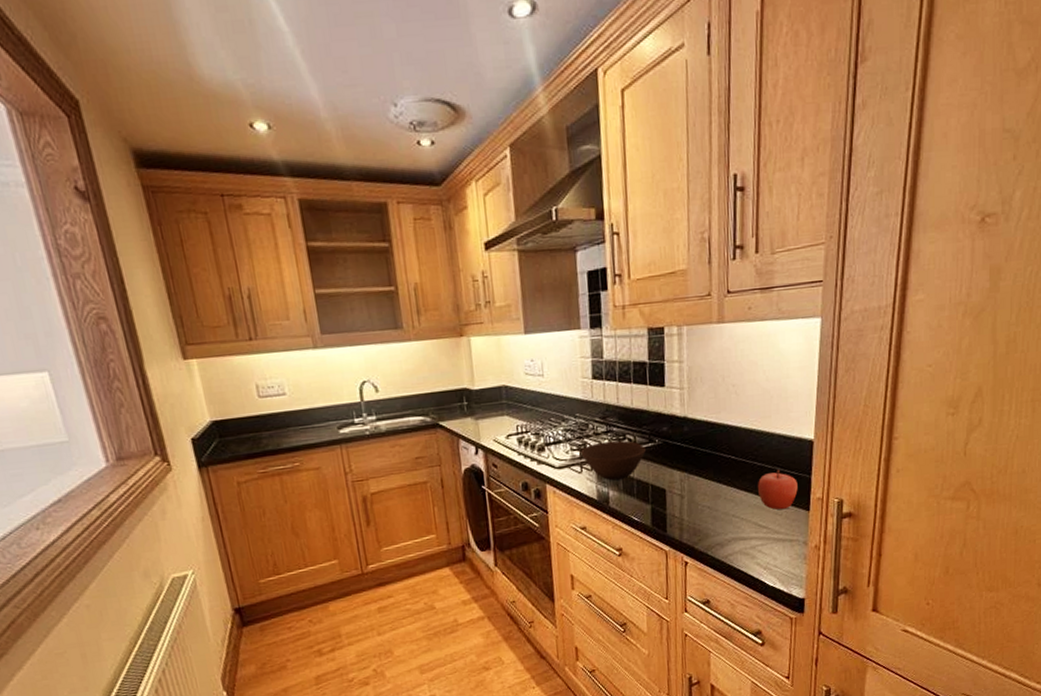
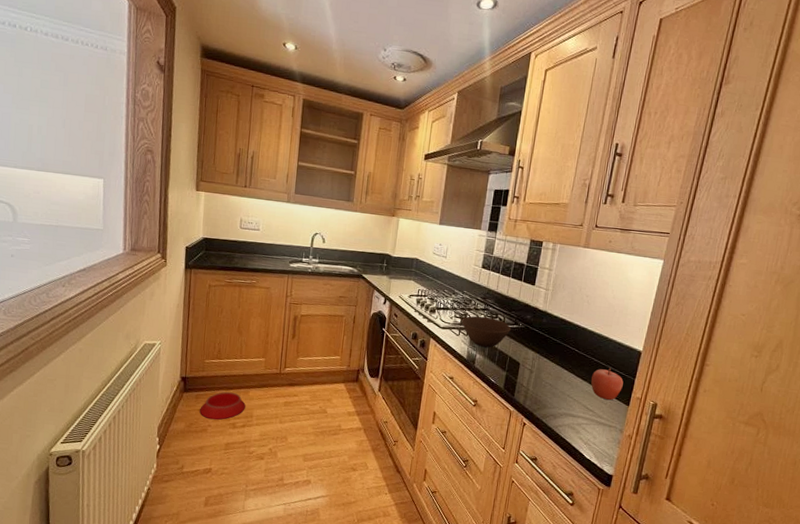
pet bowl: none [269,611,329,652] -> present [200,391,246,420]

